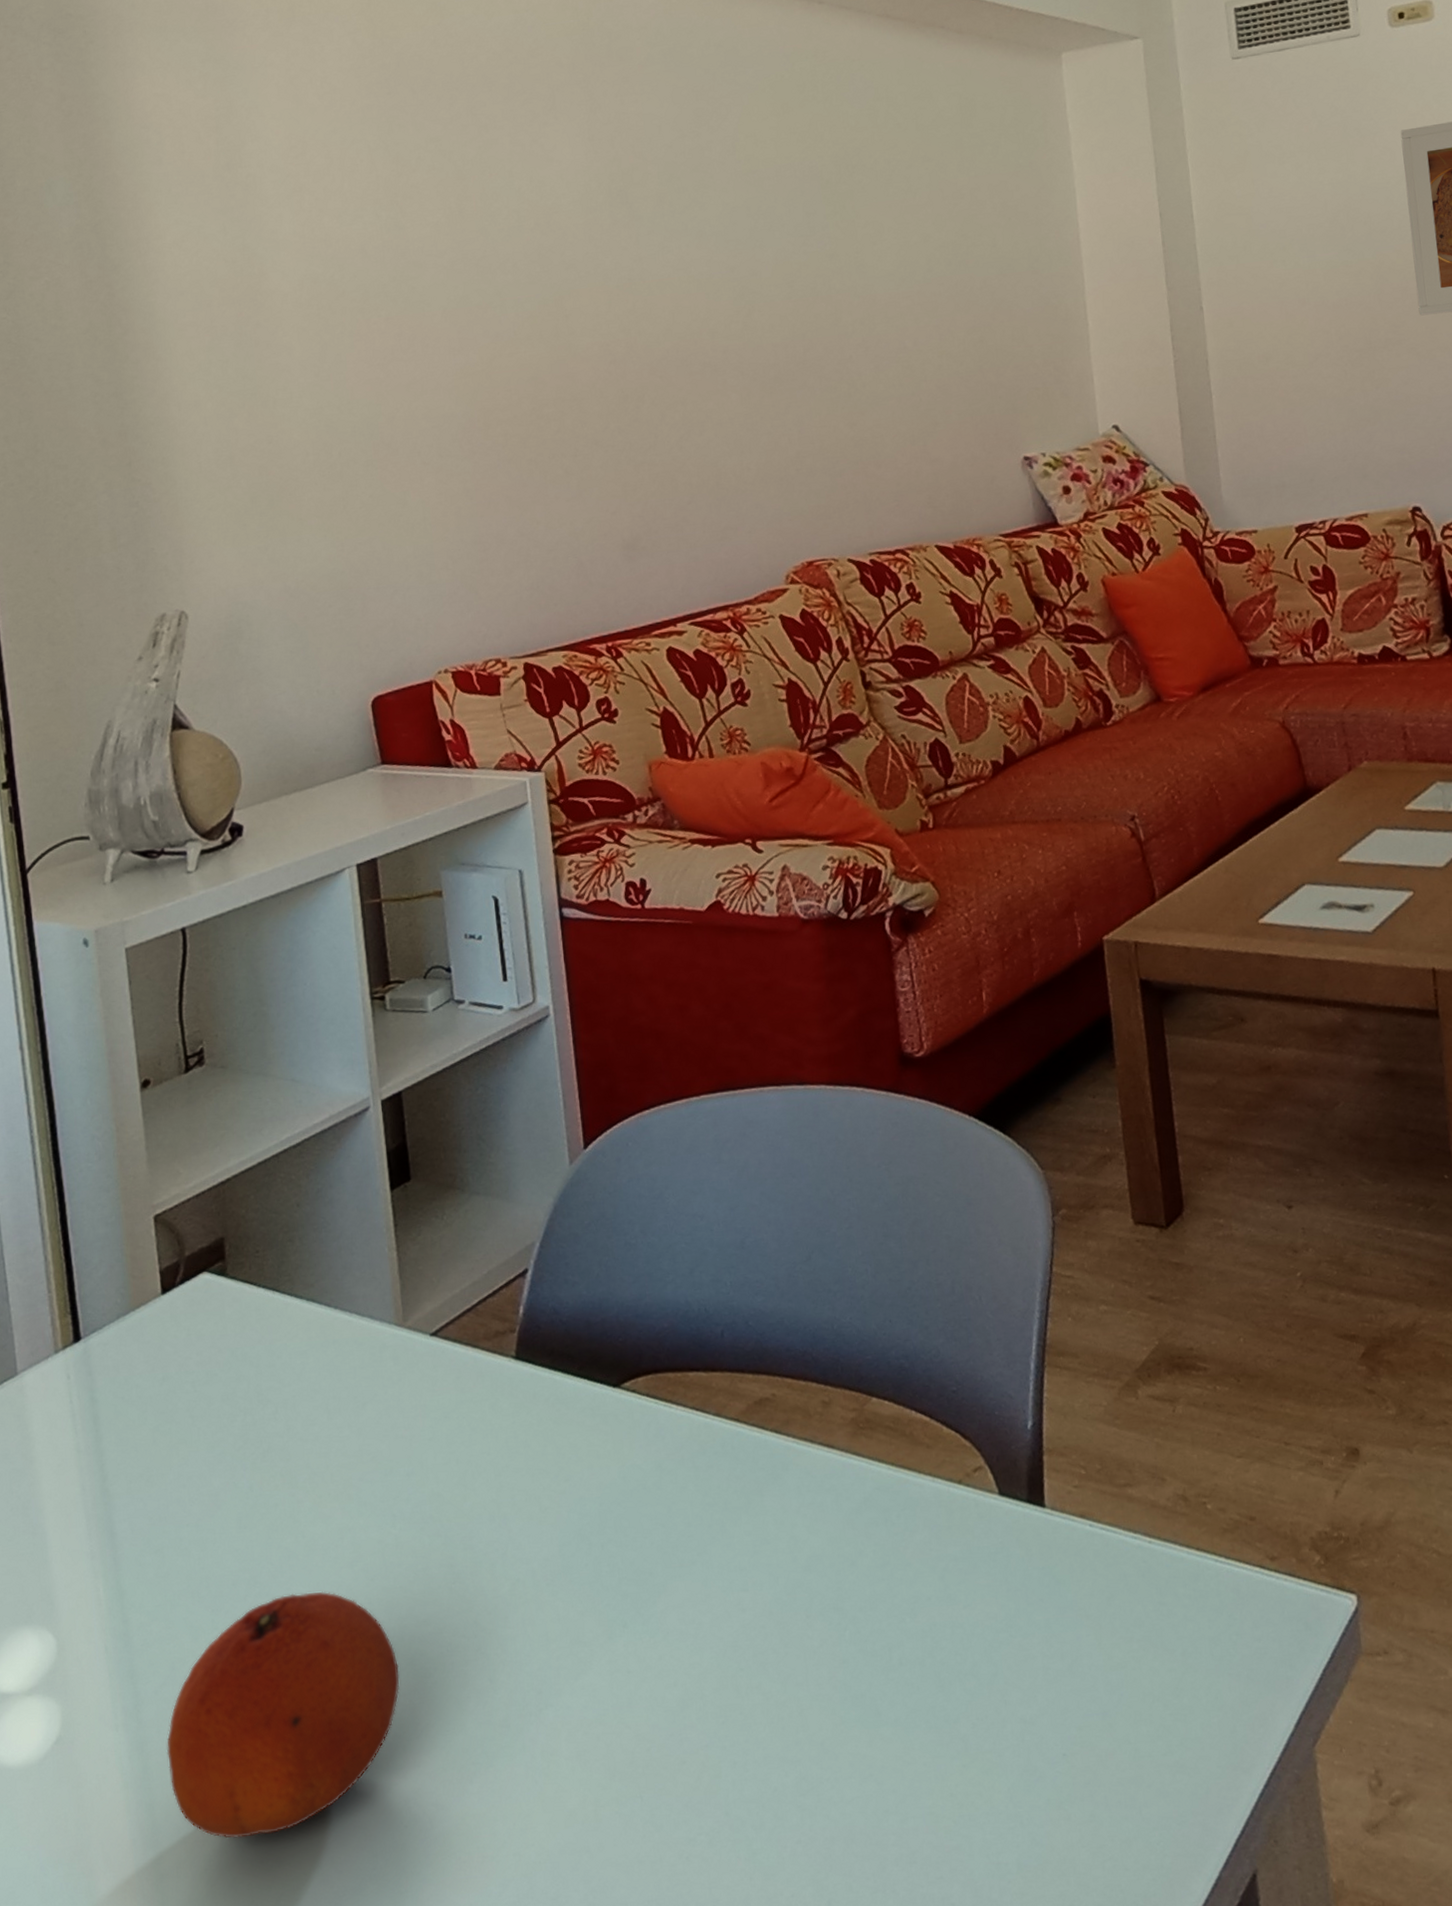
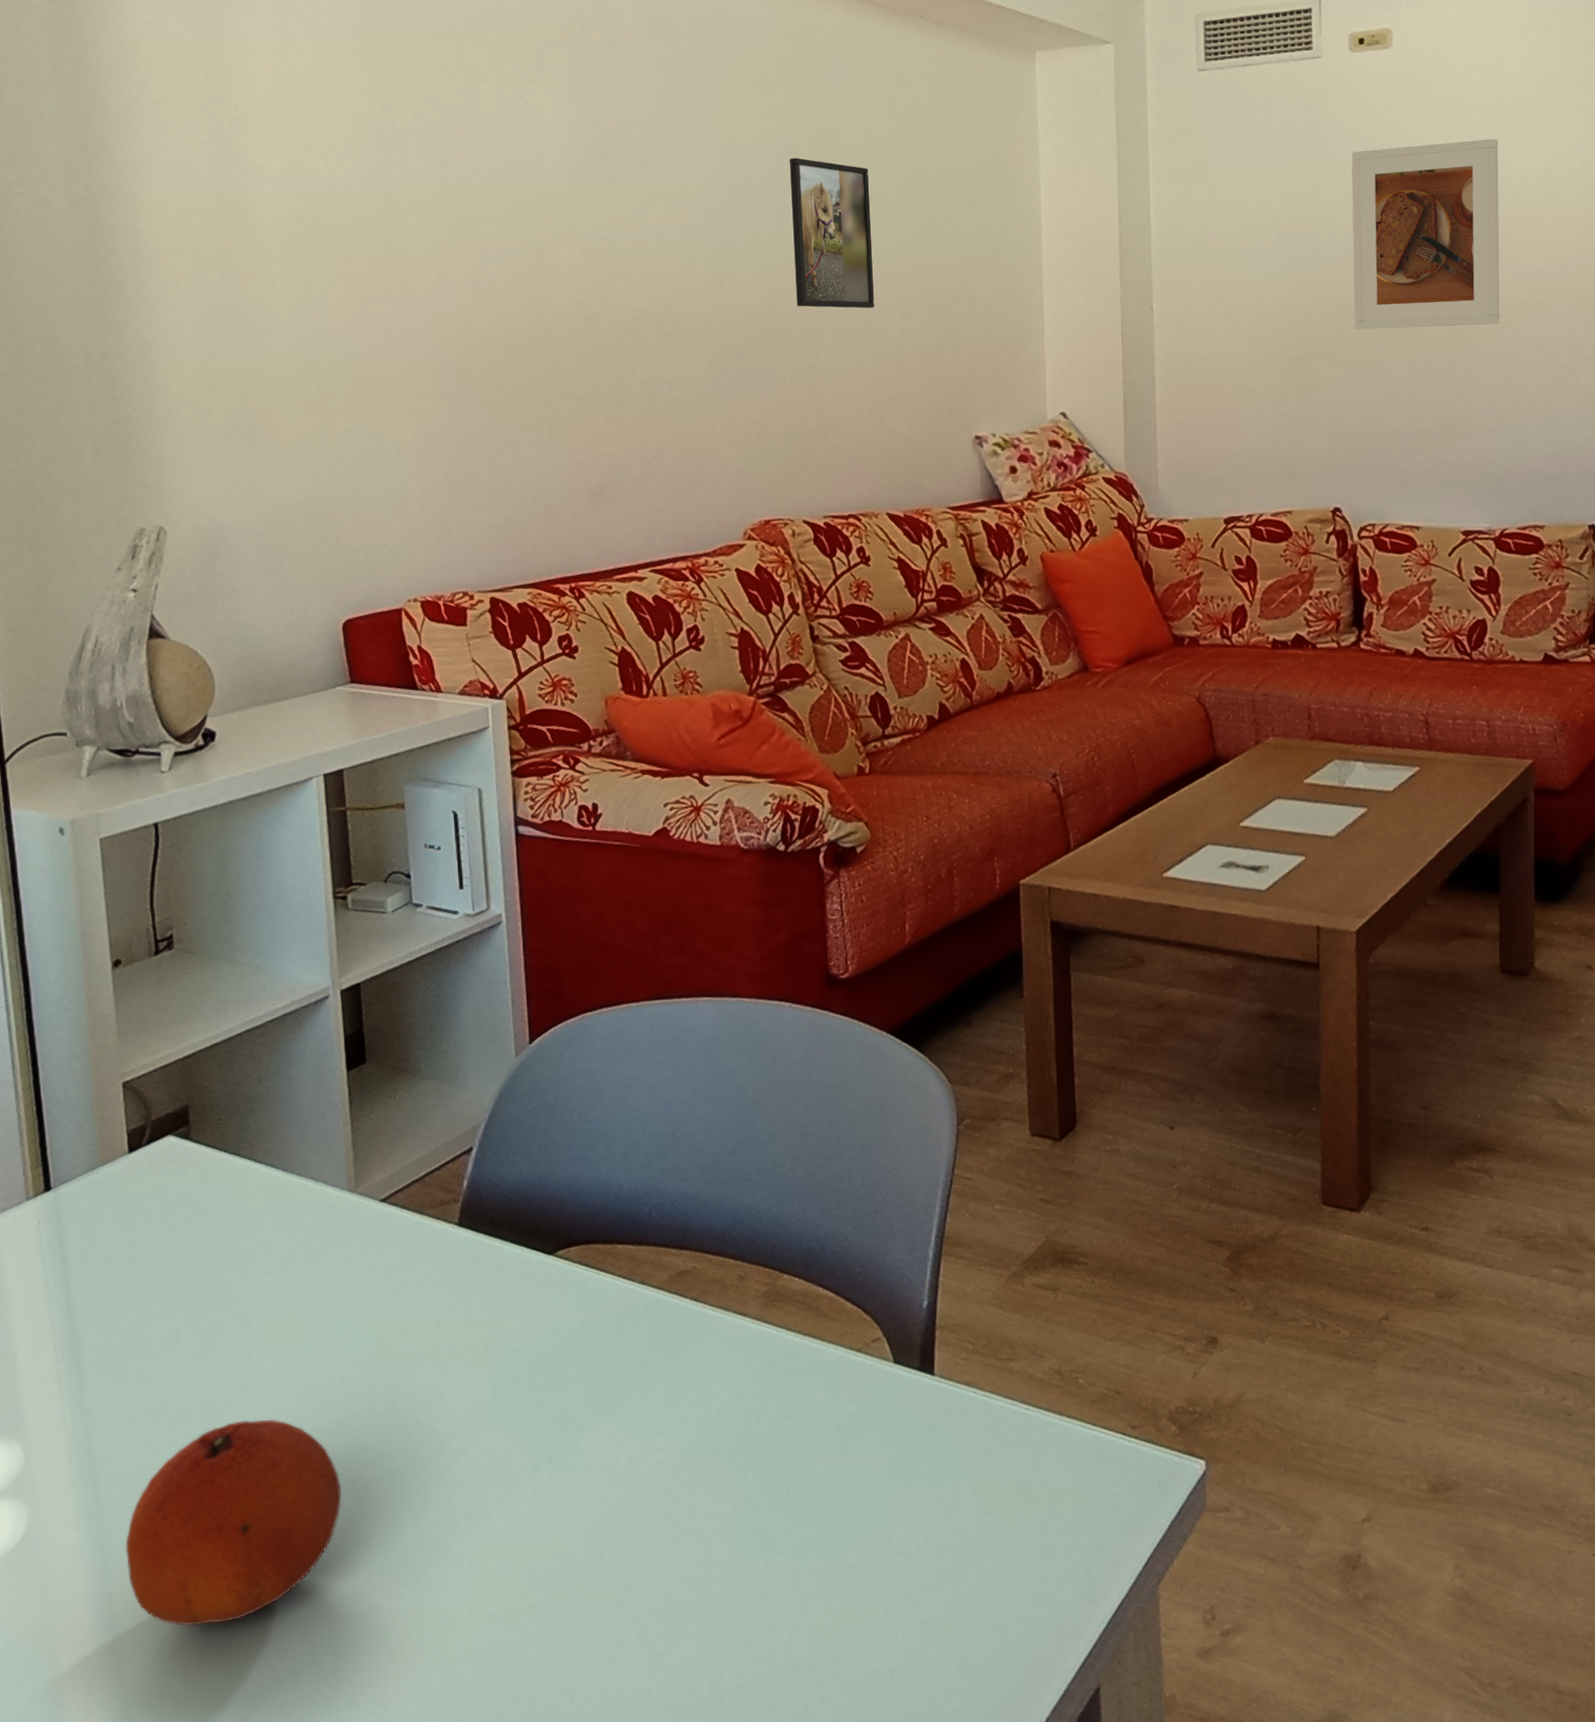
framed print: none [813,180,910,335] -> present [790,157,874,309]

